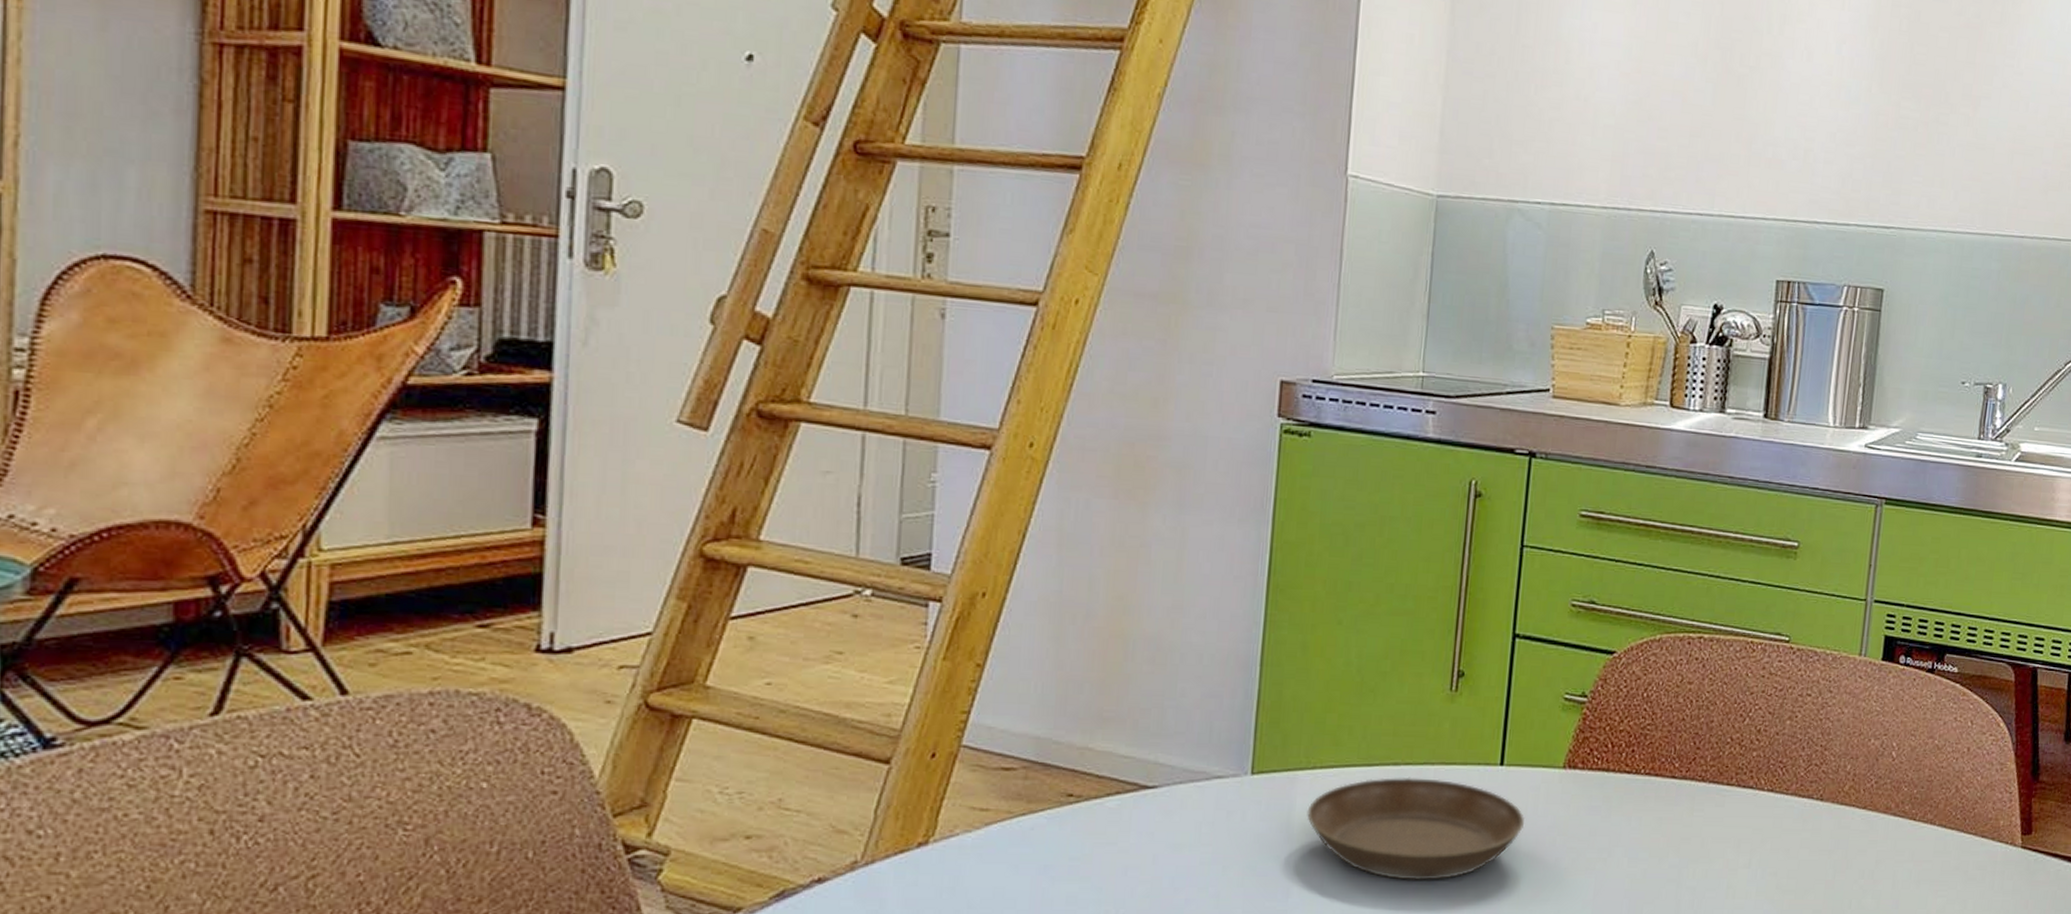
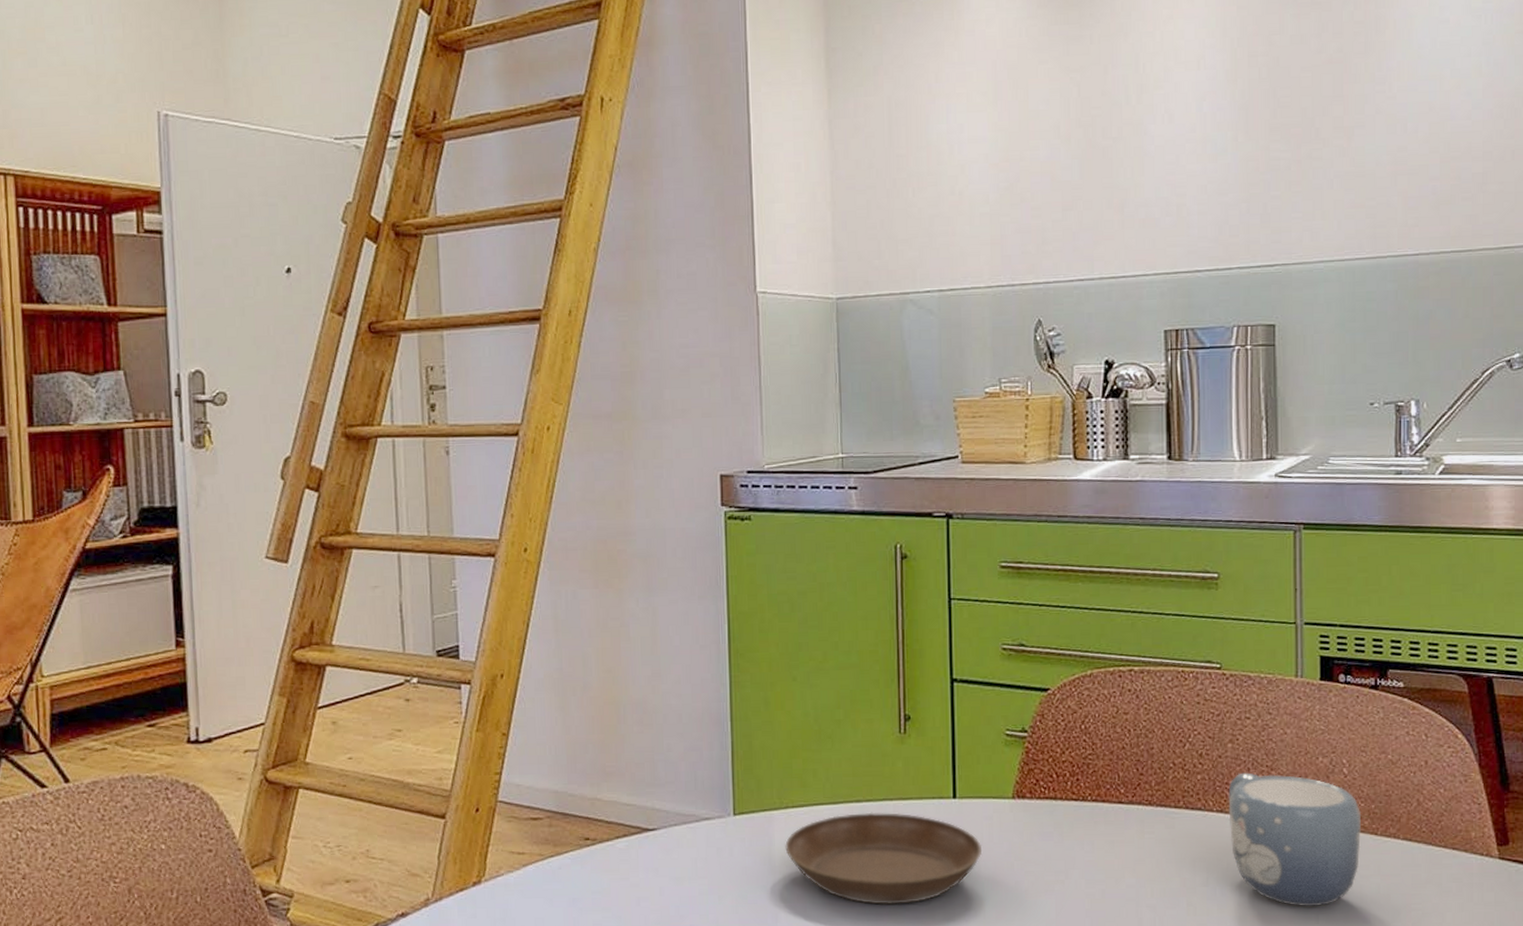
mug: none [1777,751,1904,892] -> present [1228,772,1362,907]

